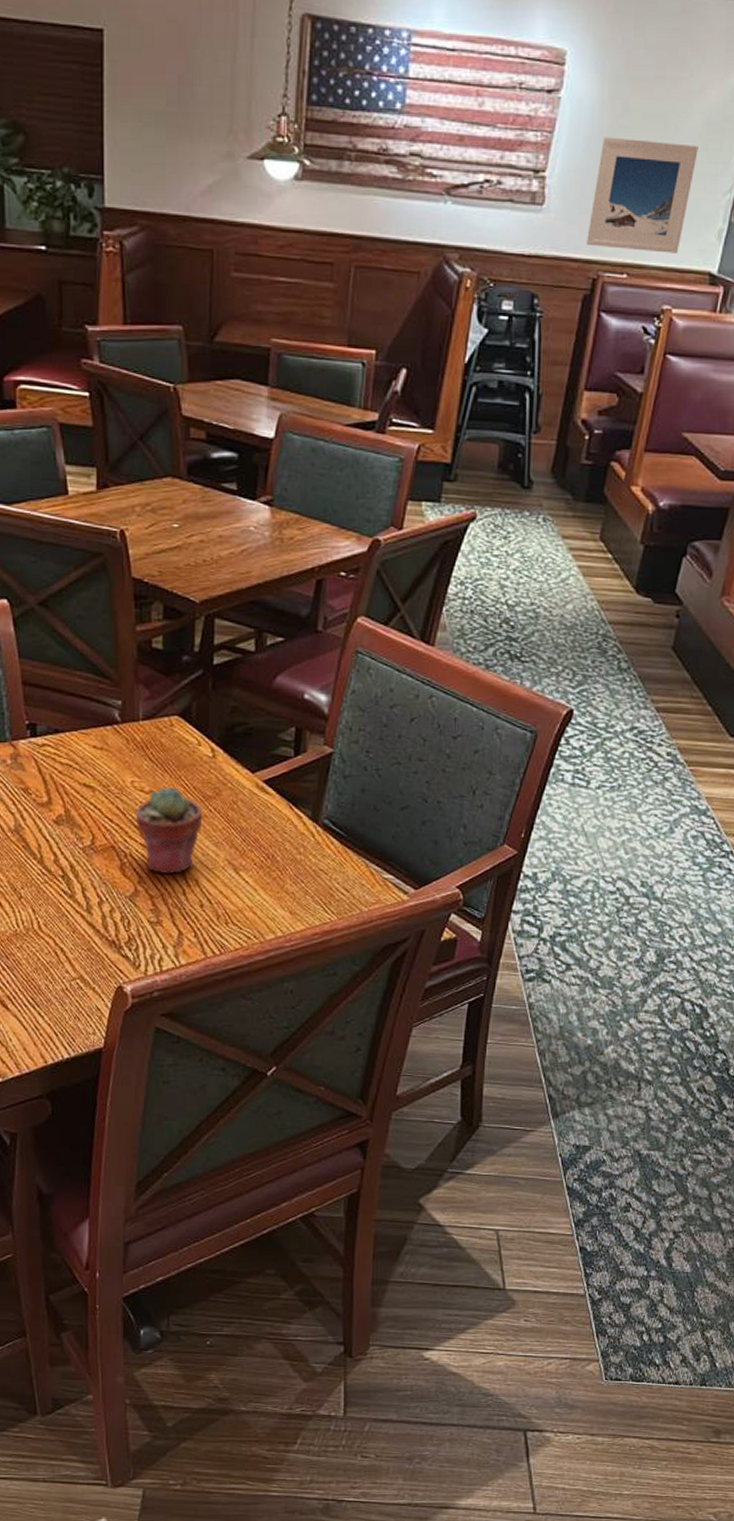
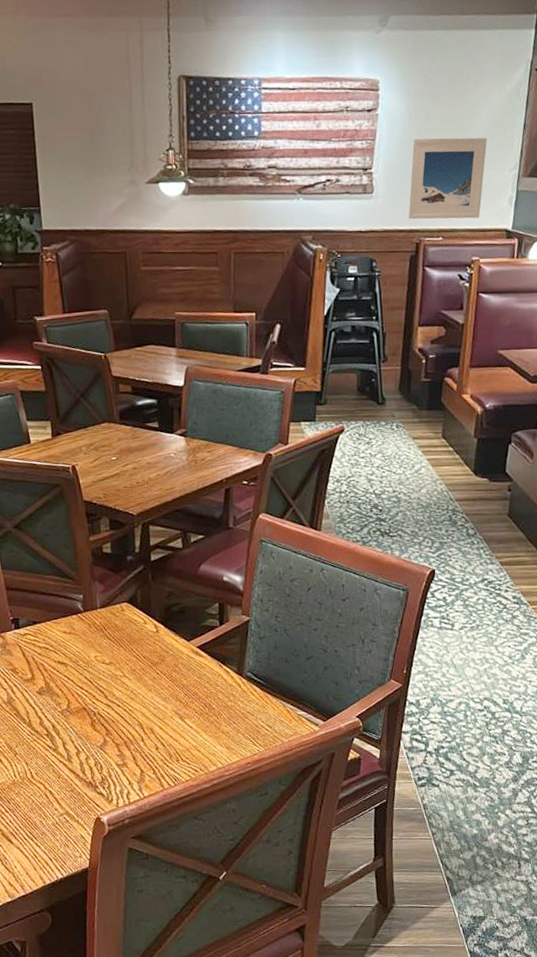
potted succulent: present [135,787,203,875] -> none [99,658,153,727]

